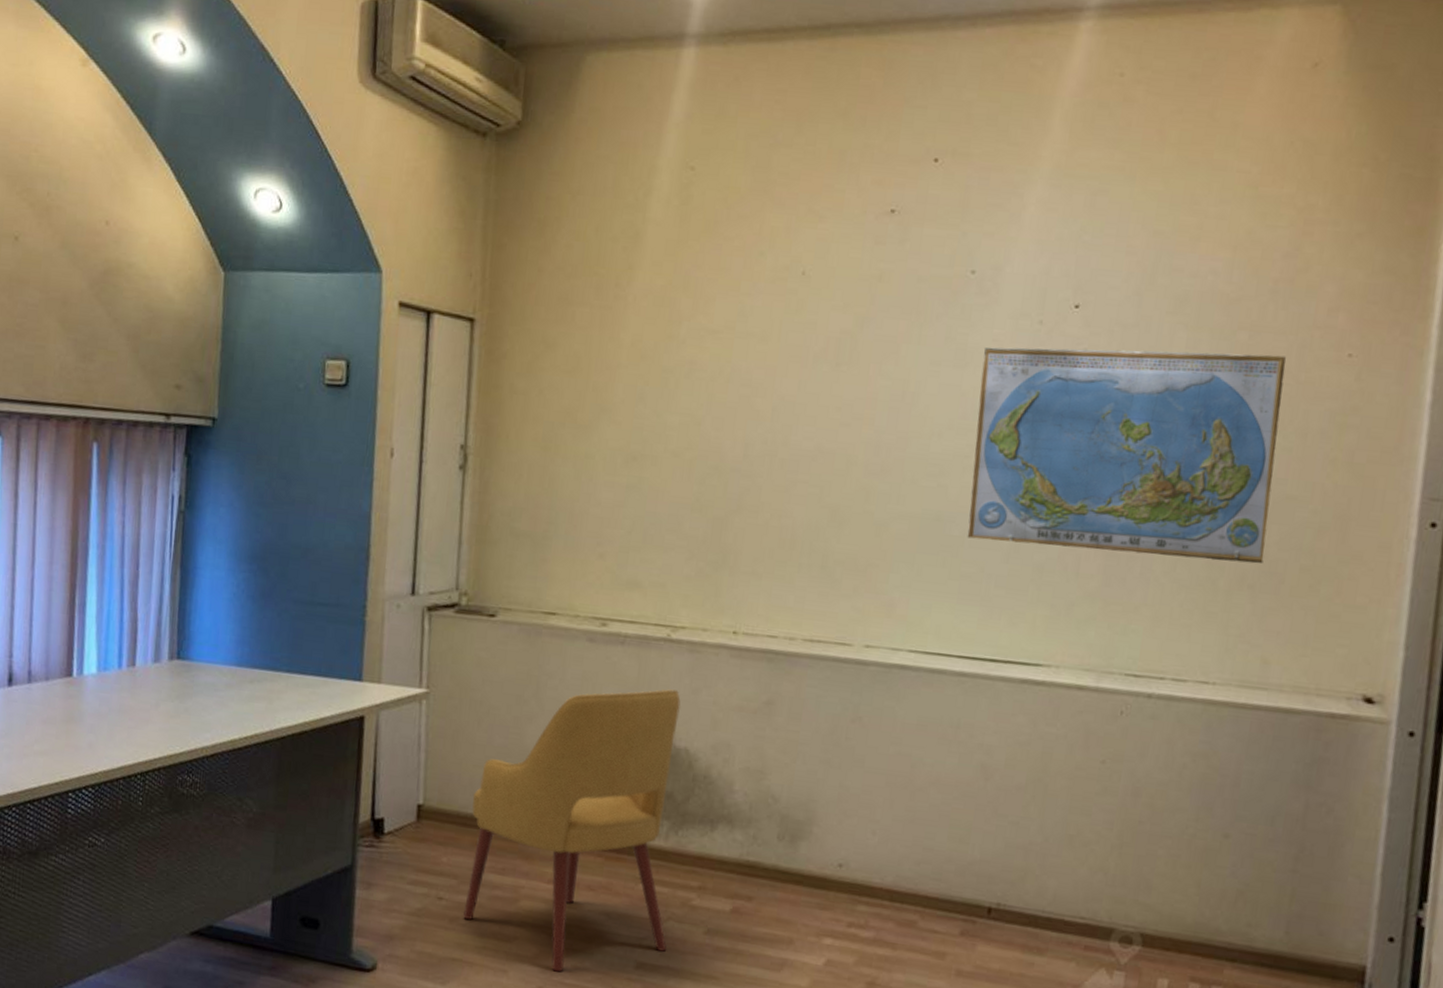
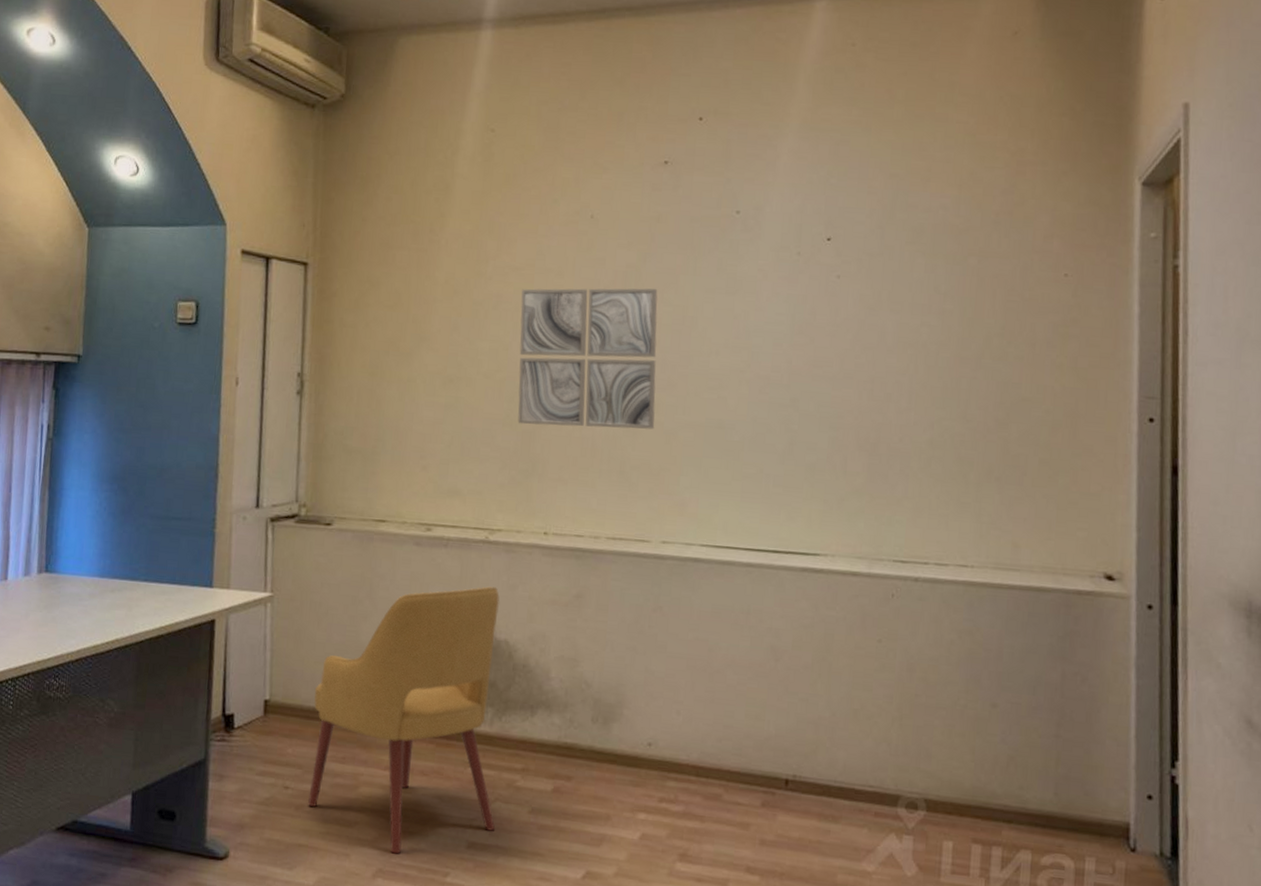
wall art: none [708,355,876,520] -> present [517,288,658,430]
world map: present [967,347,1287,564] -> none [746,275,1012,459]

